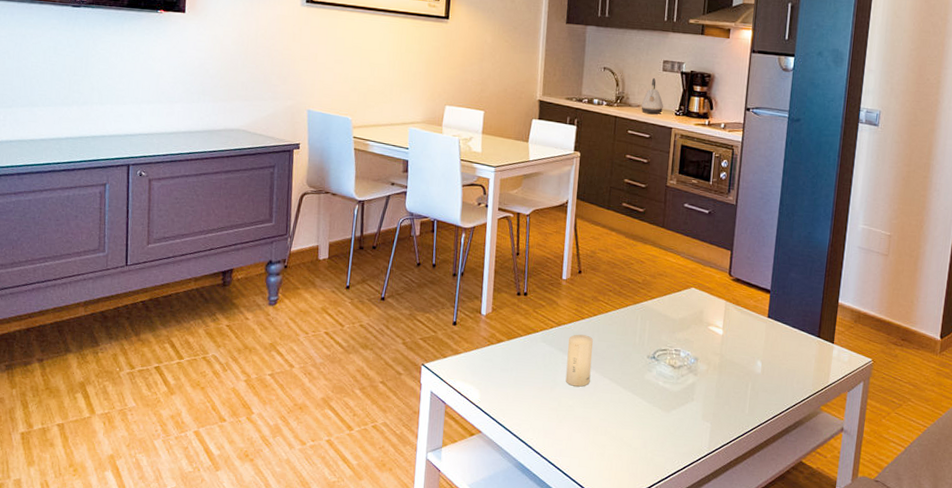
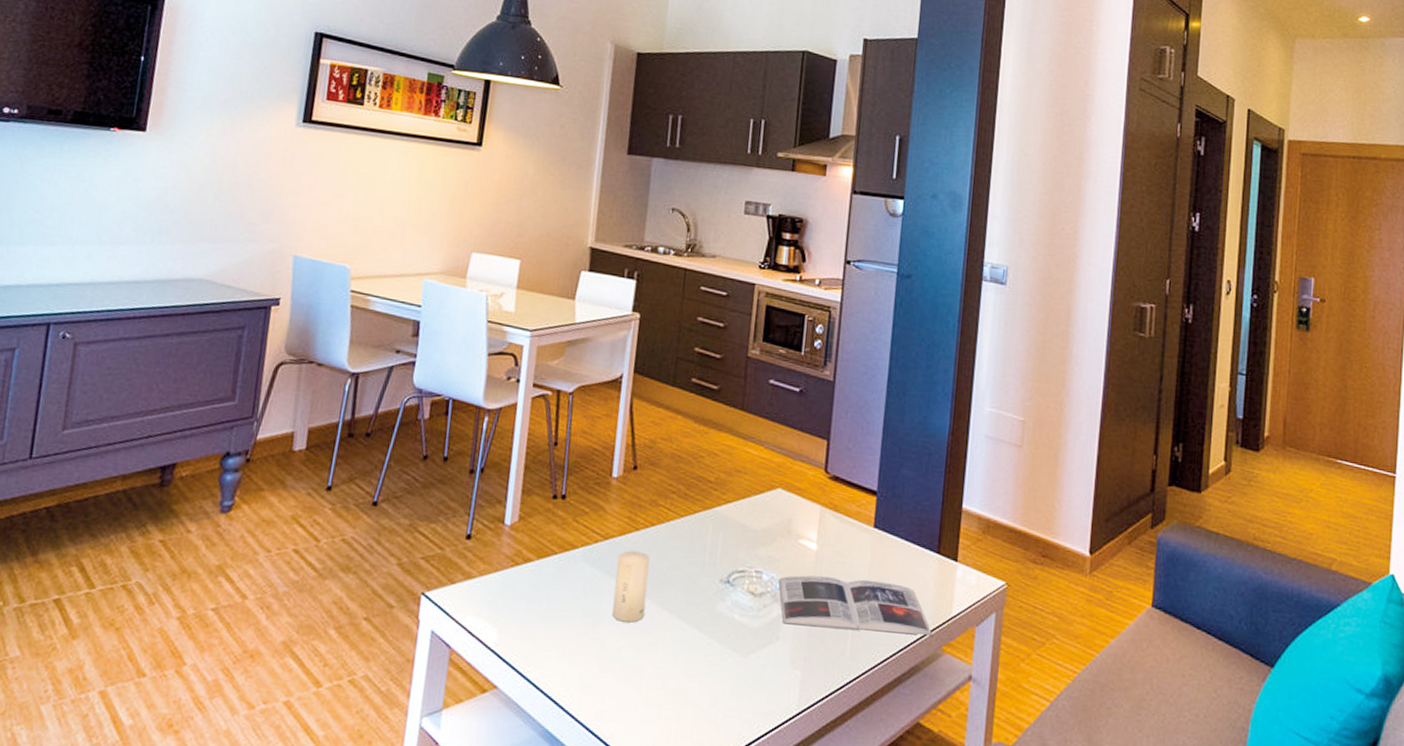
kettle: present [641,77,664,115] -> none [717,221,746,267]
magazine: none [693,353,813,399] -> present [779,575,932,636]

